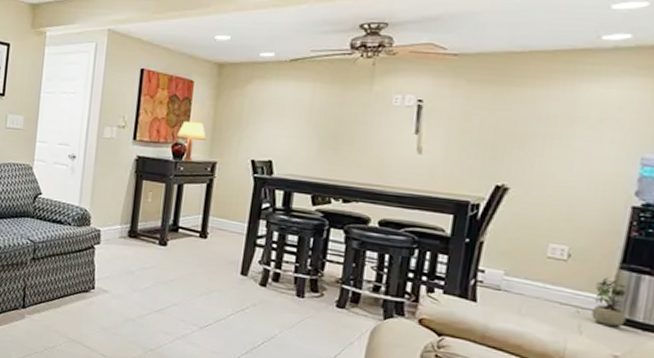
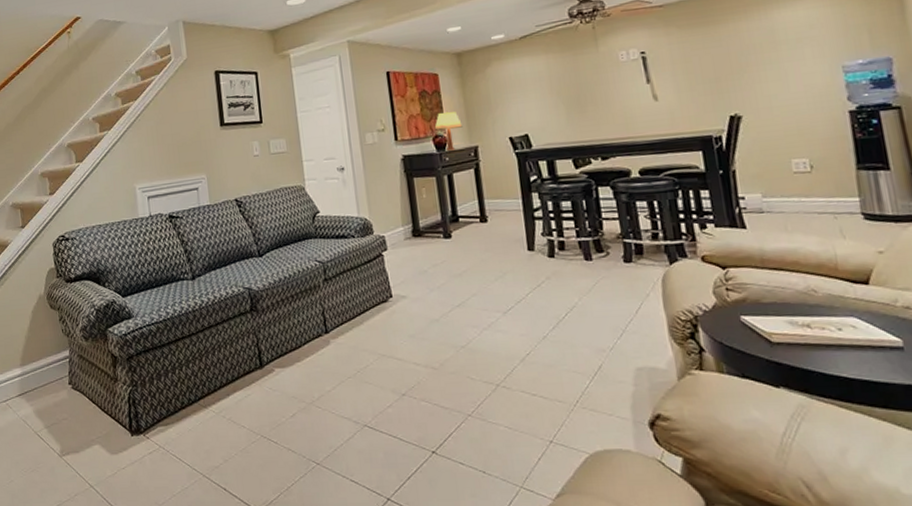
potted plant: present [591,277,627,329] -> none [843,179,879,227]

